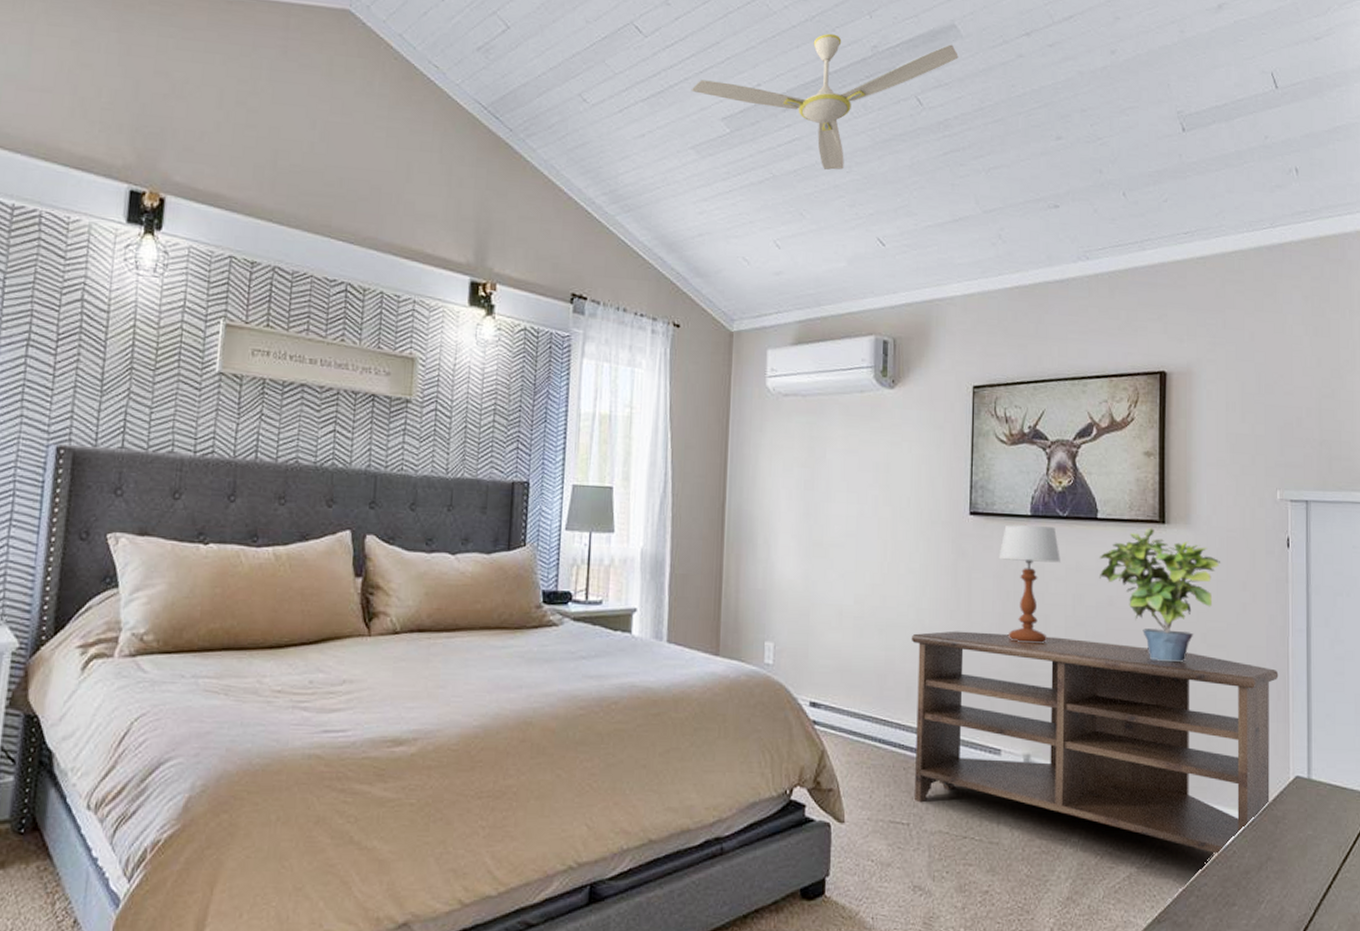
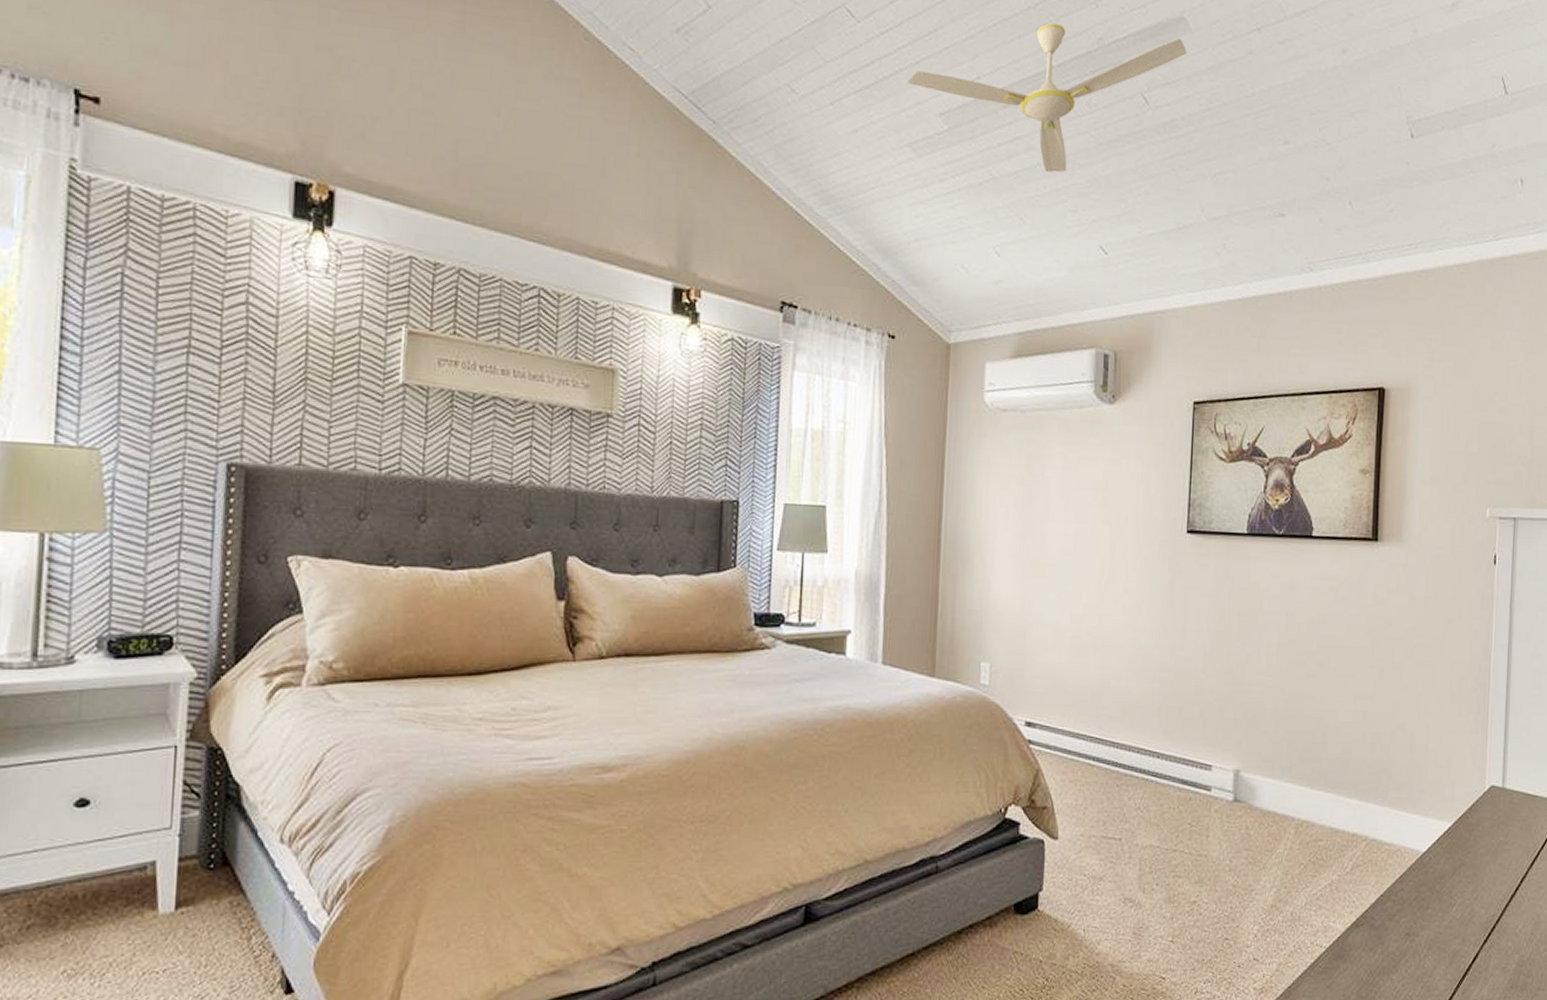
tv stand: present [911,631,1279,854] -> none [1126,649,1480,861]
table lamp: present [998,524,1060,644] -> none [1214,543,1275,662]
potted plant: present [1099,527,1220,662] -> none [1312,545,1429,677]

